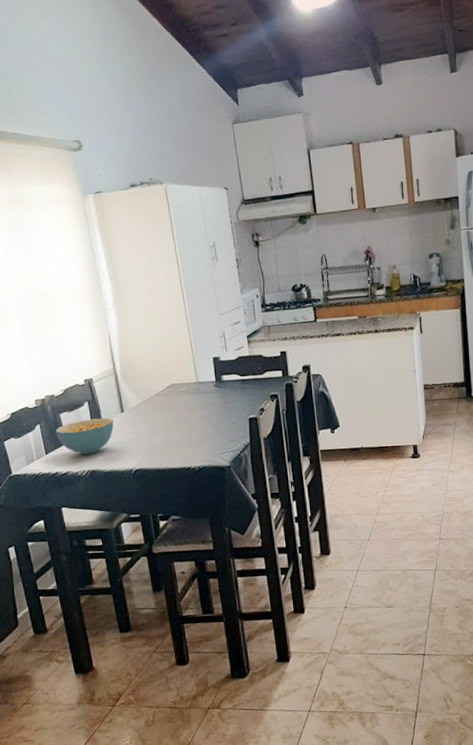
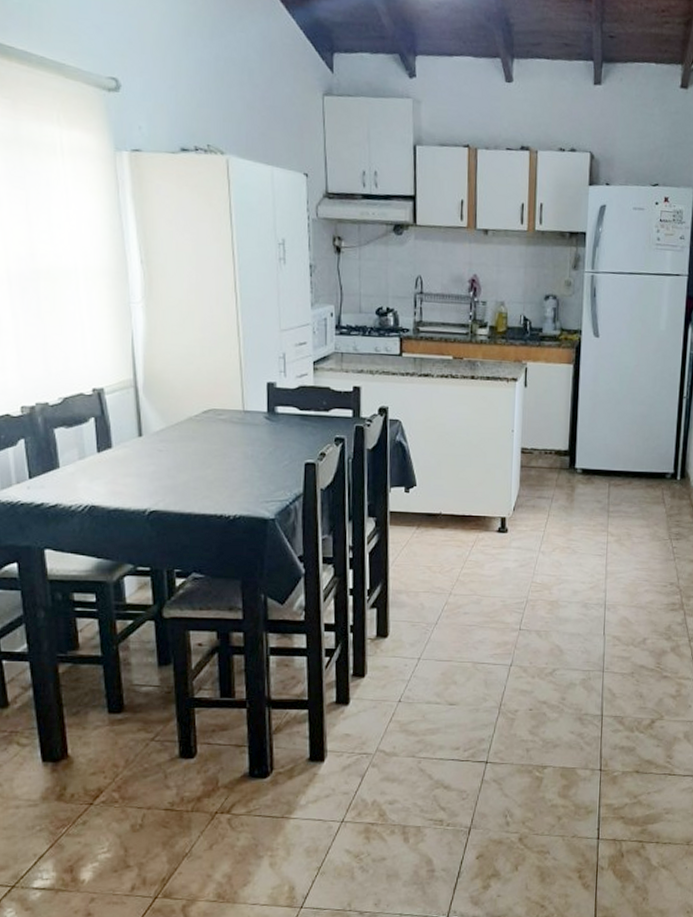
cereal bowl: present [55,418,114,455] -> none [46,440,127,485]

